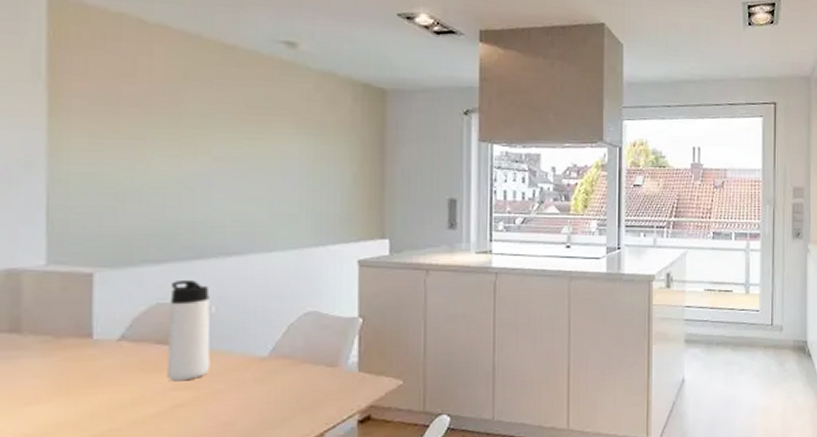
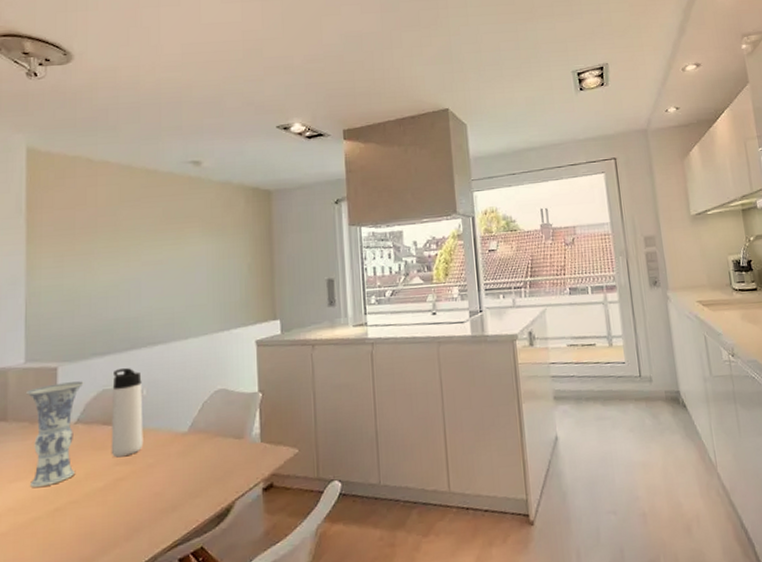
vase: none [47,292,133,413] -> present [25,381,85,488]

